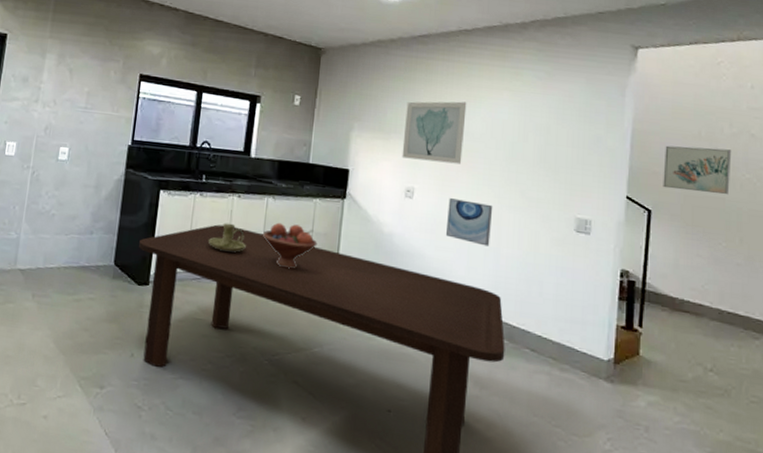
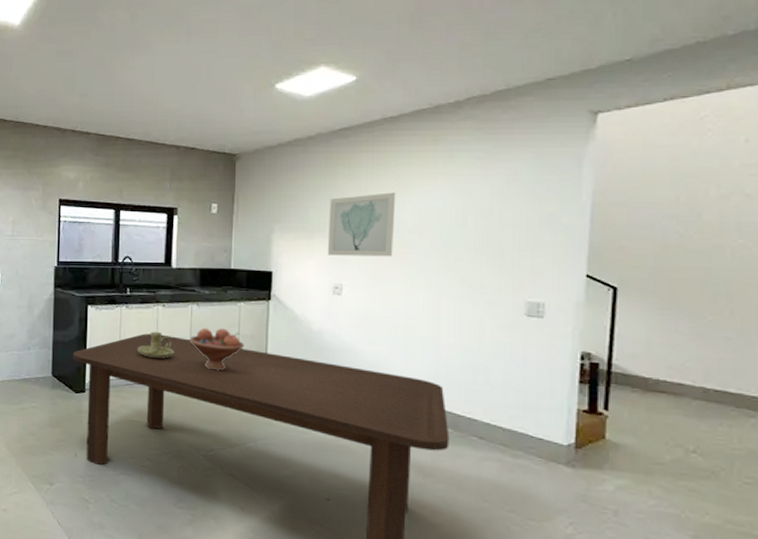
wall art: present [445,198,493,247] -> none [378,292,430,337]
wall art: present [663,145,732,195] -> none [631,214,719,265]

